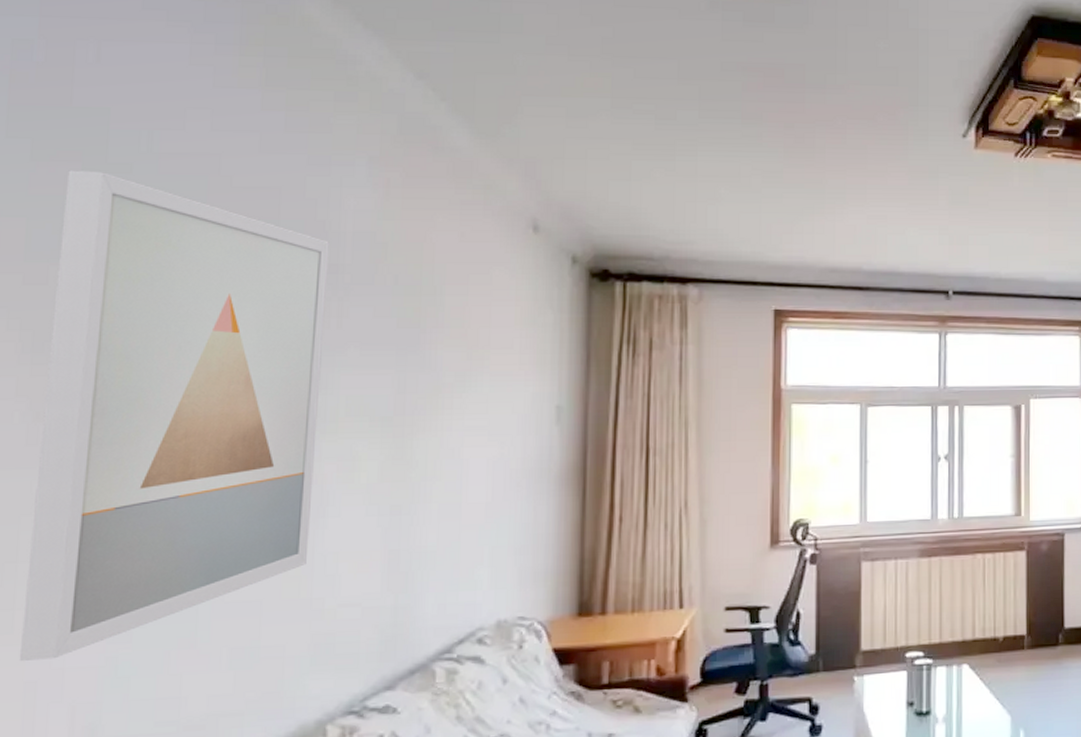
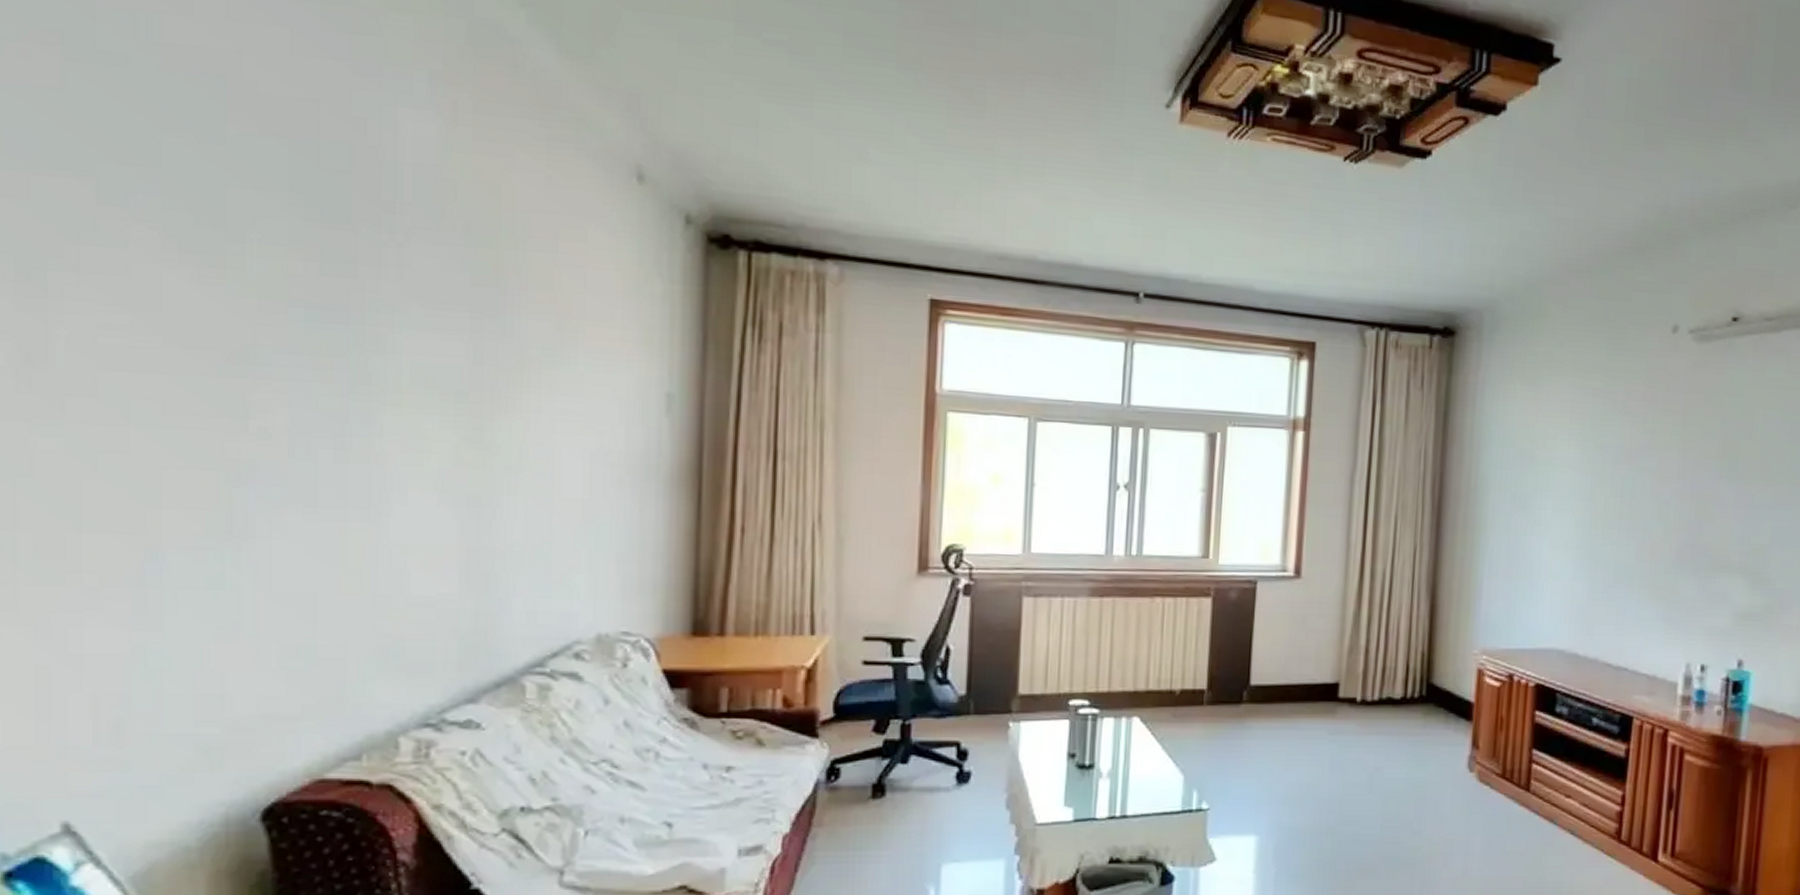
wall art: present [19,170,329,661] -> none [26,56,383,643]

